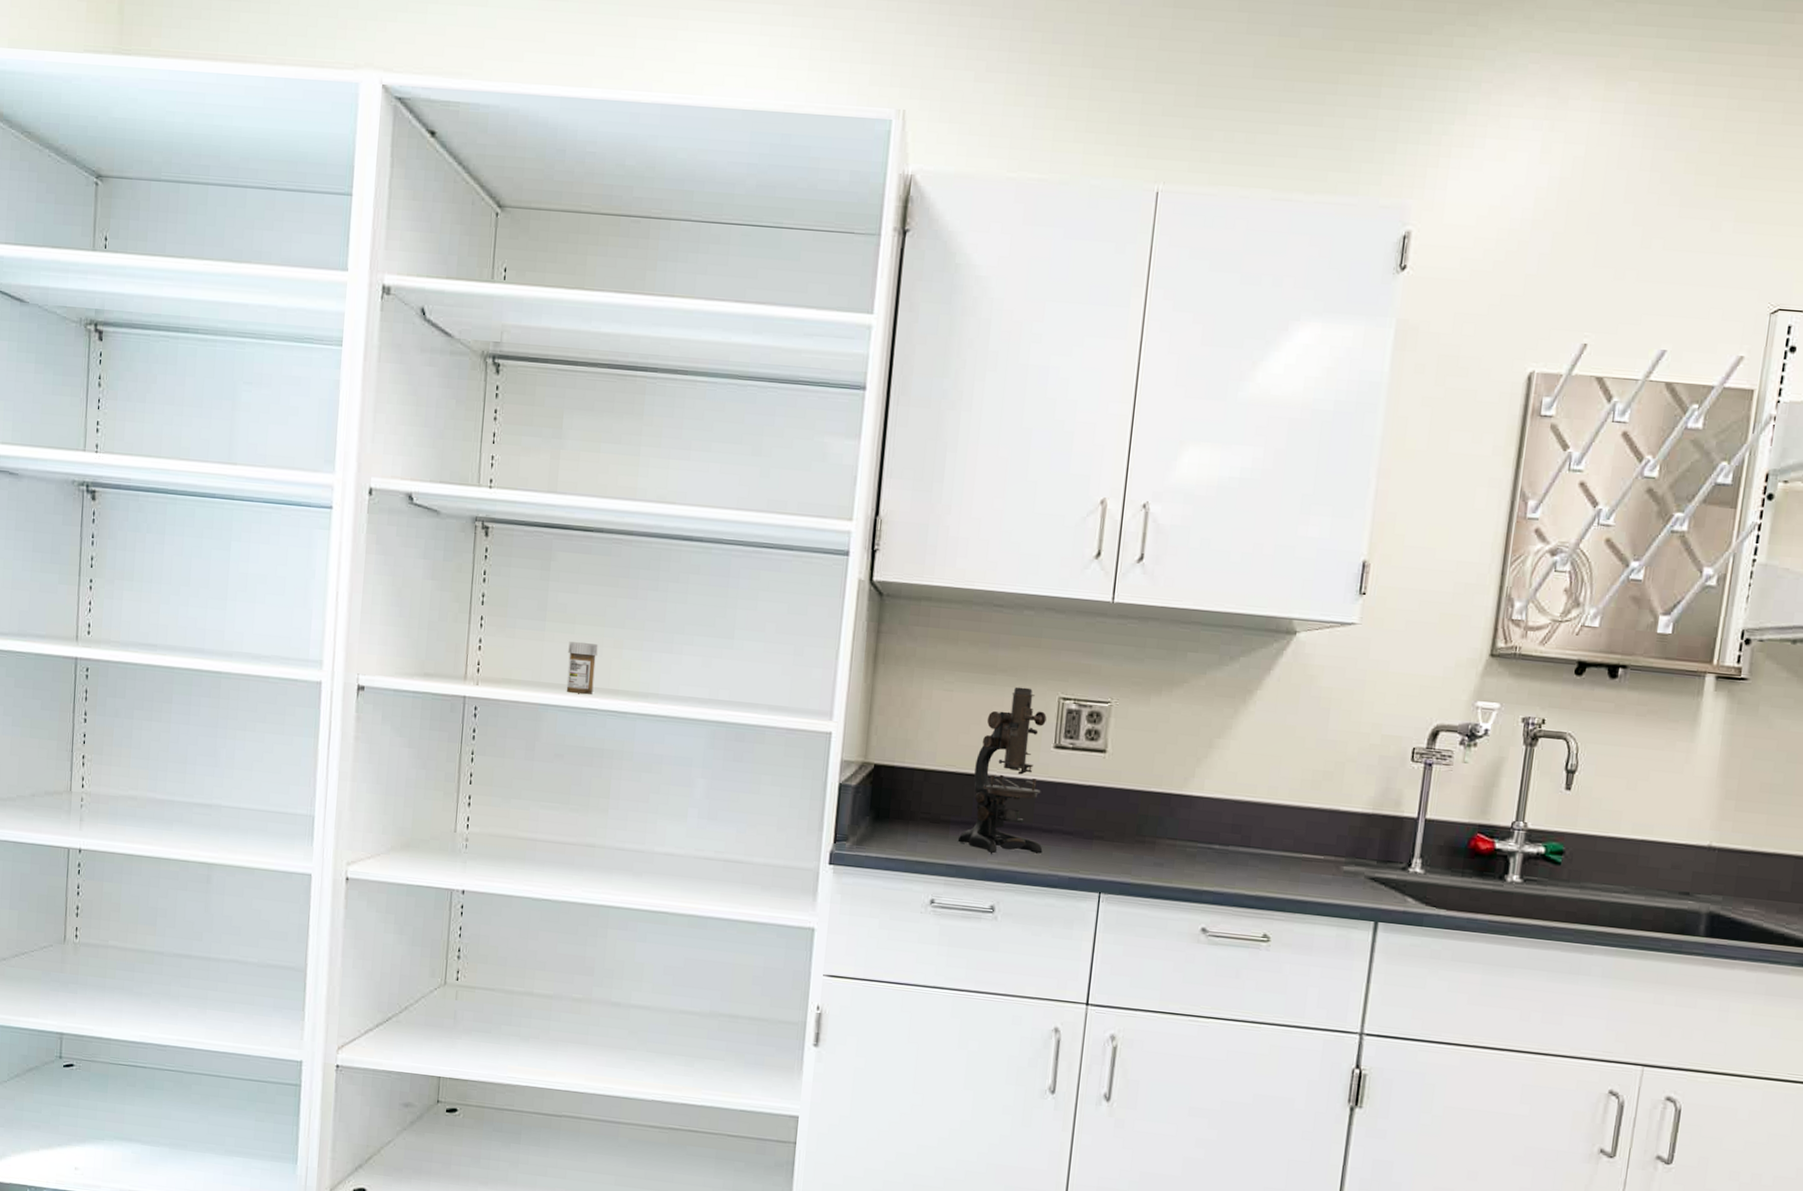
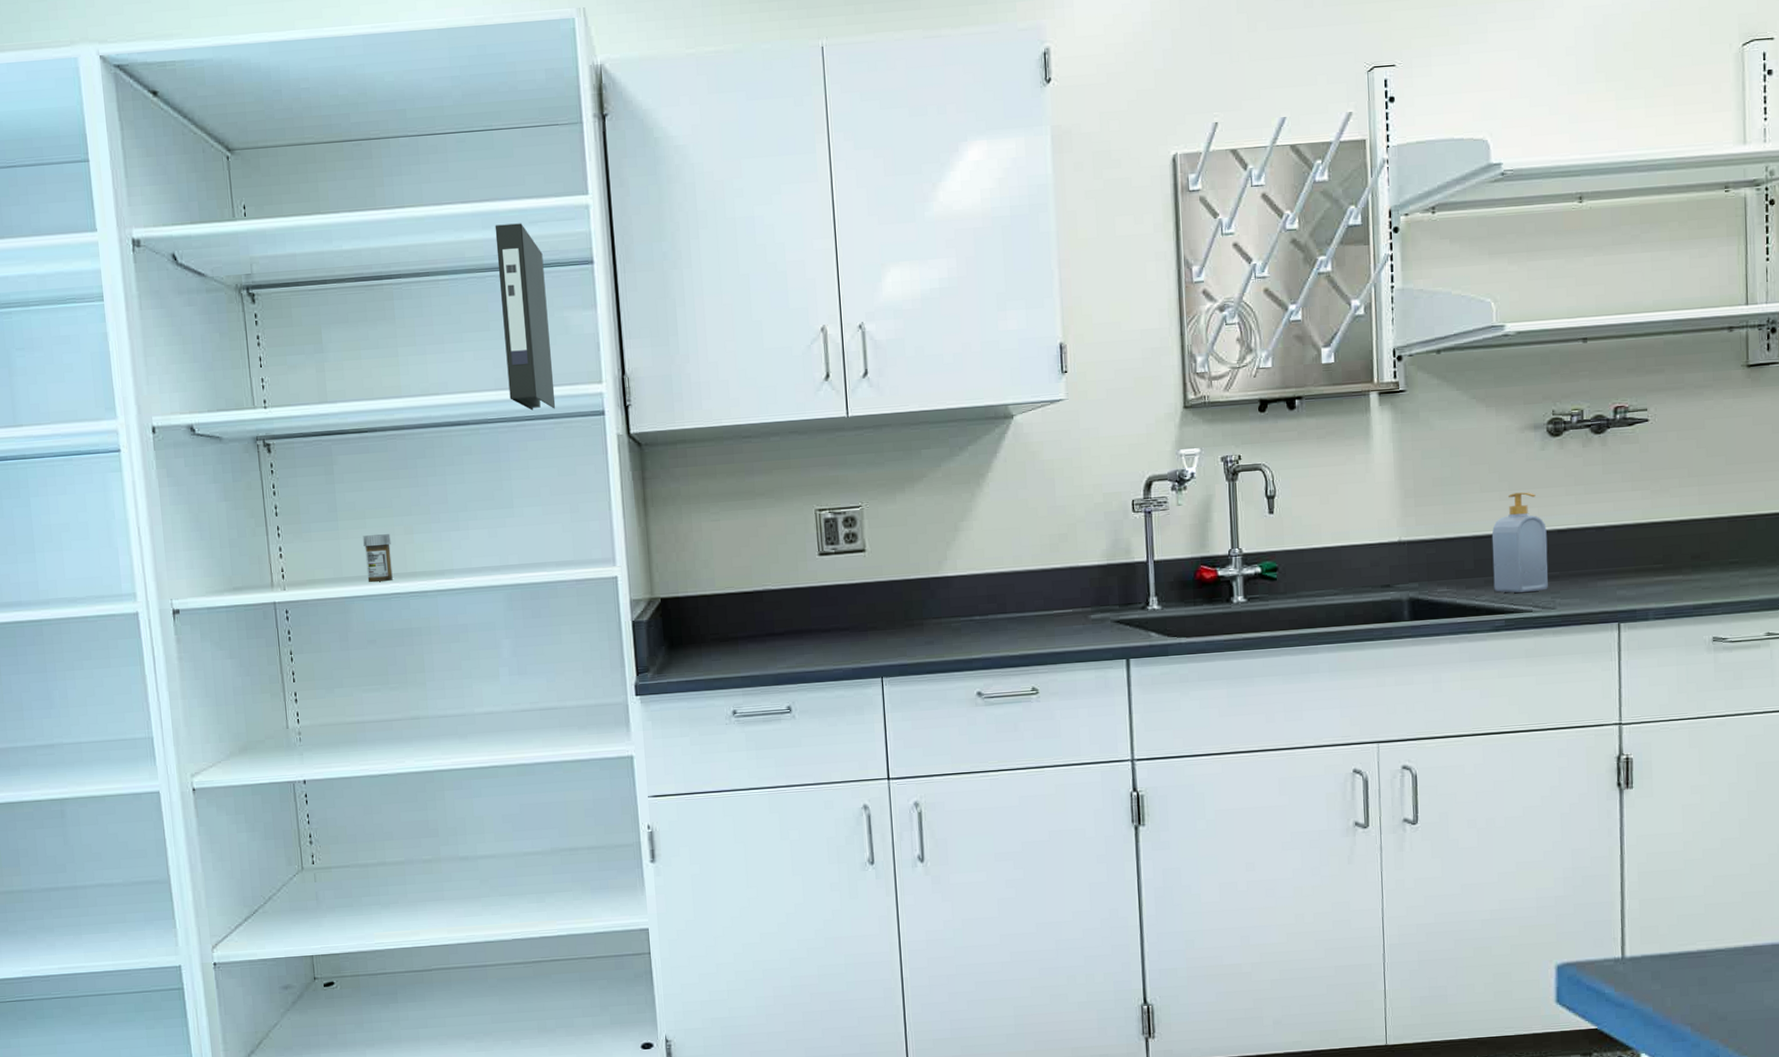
binder: none [750,331,813,540] -> present [495,223,556,411]
microscope: present [957,686,1047,855] -> none [747,505,825,661]

